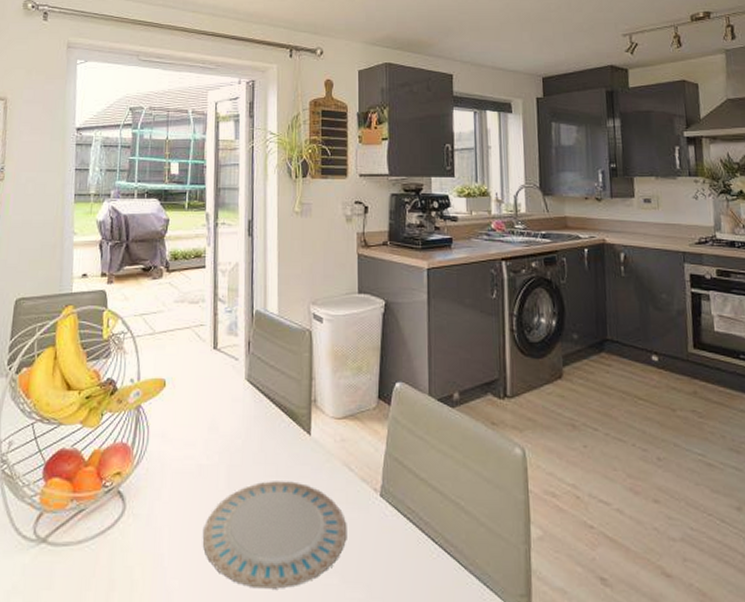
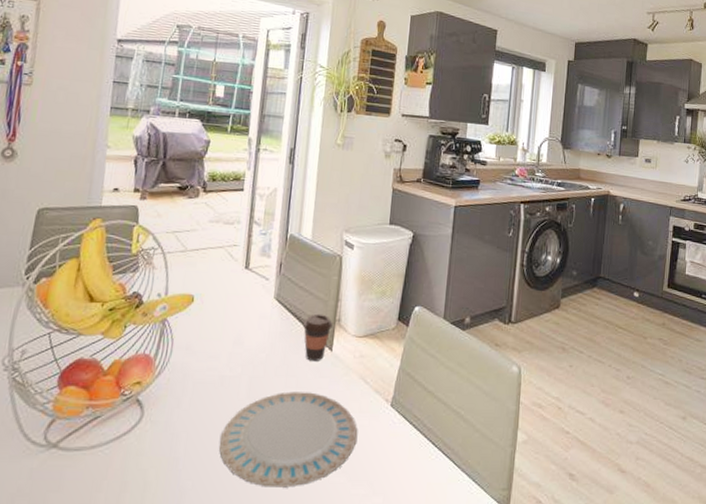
coffee cup: none [277,394,308,447] -> present [302,313,333,361]

